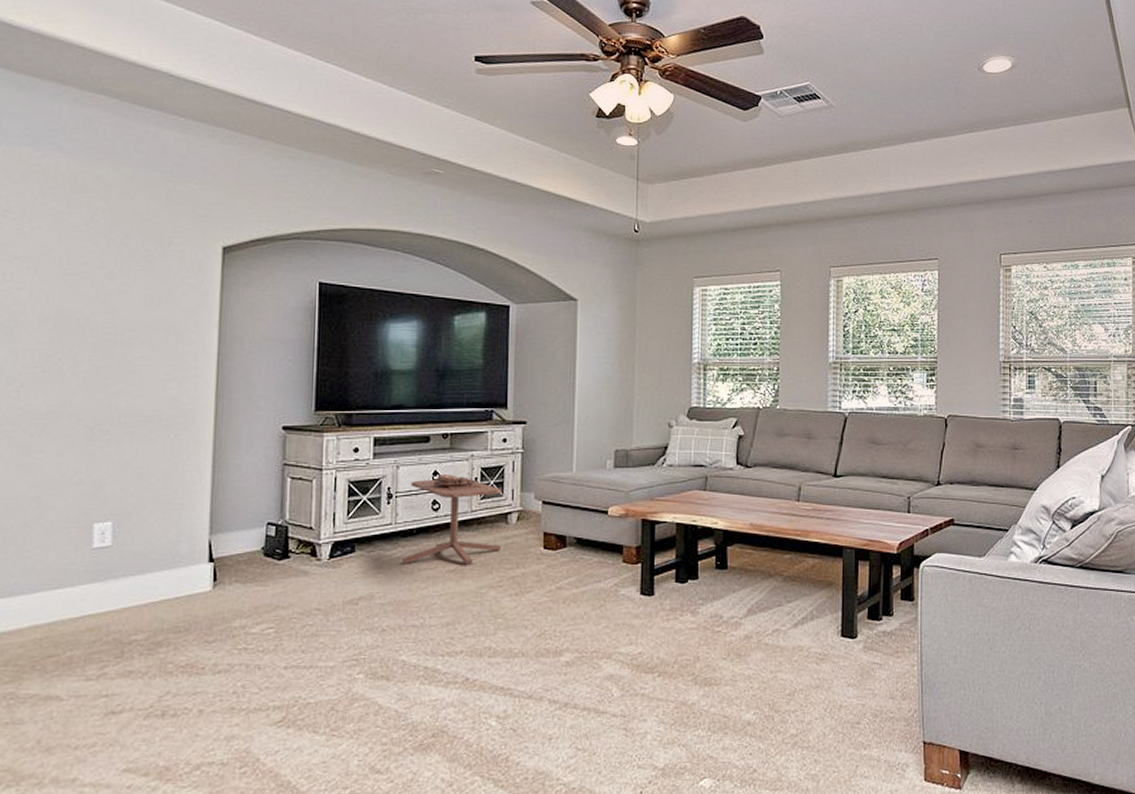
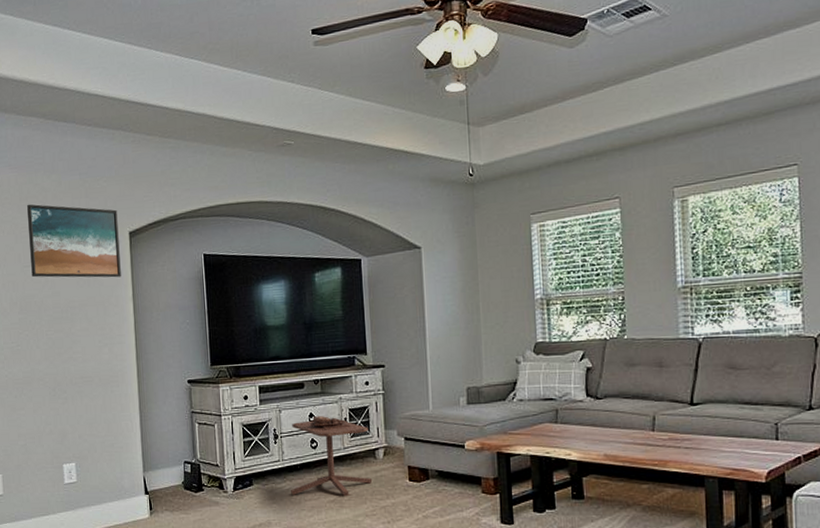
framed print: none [76,198,209,299] -> present [27,204,121,278]

